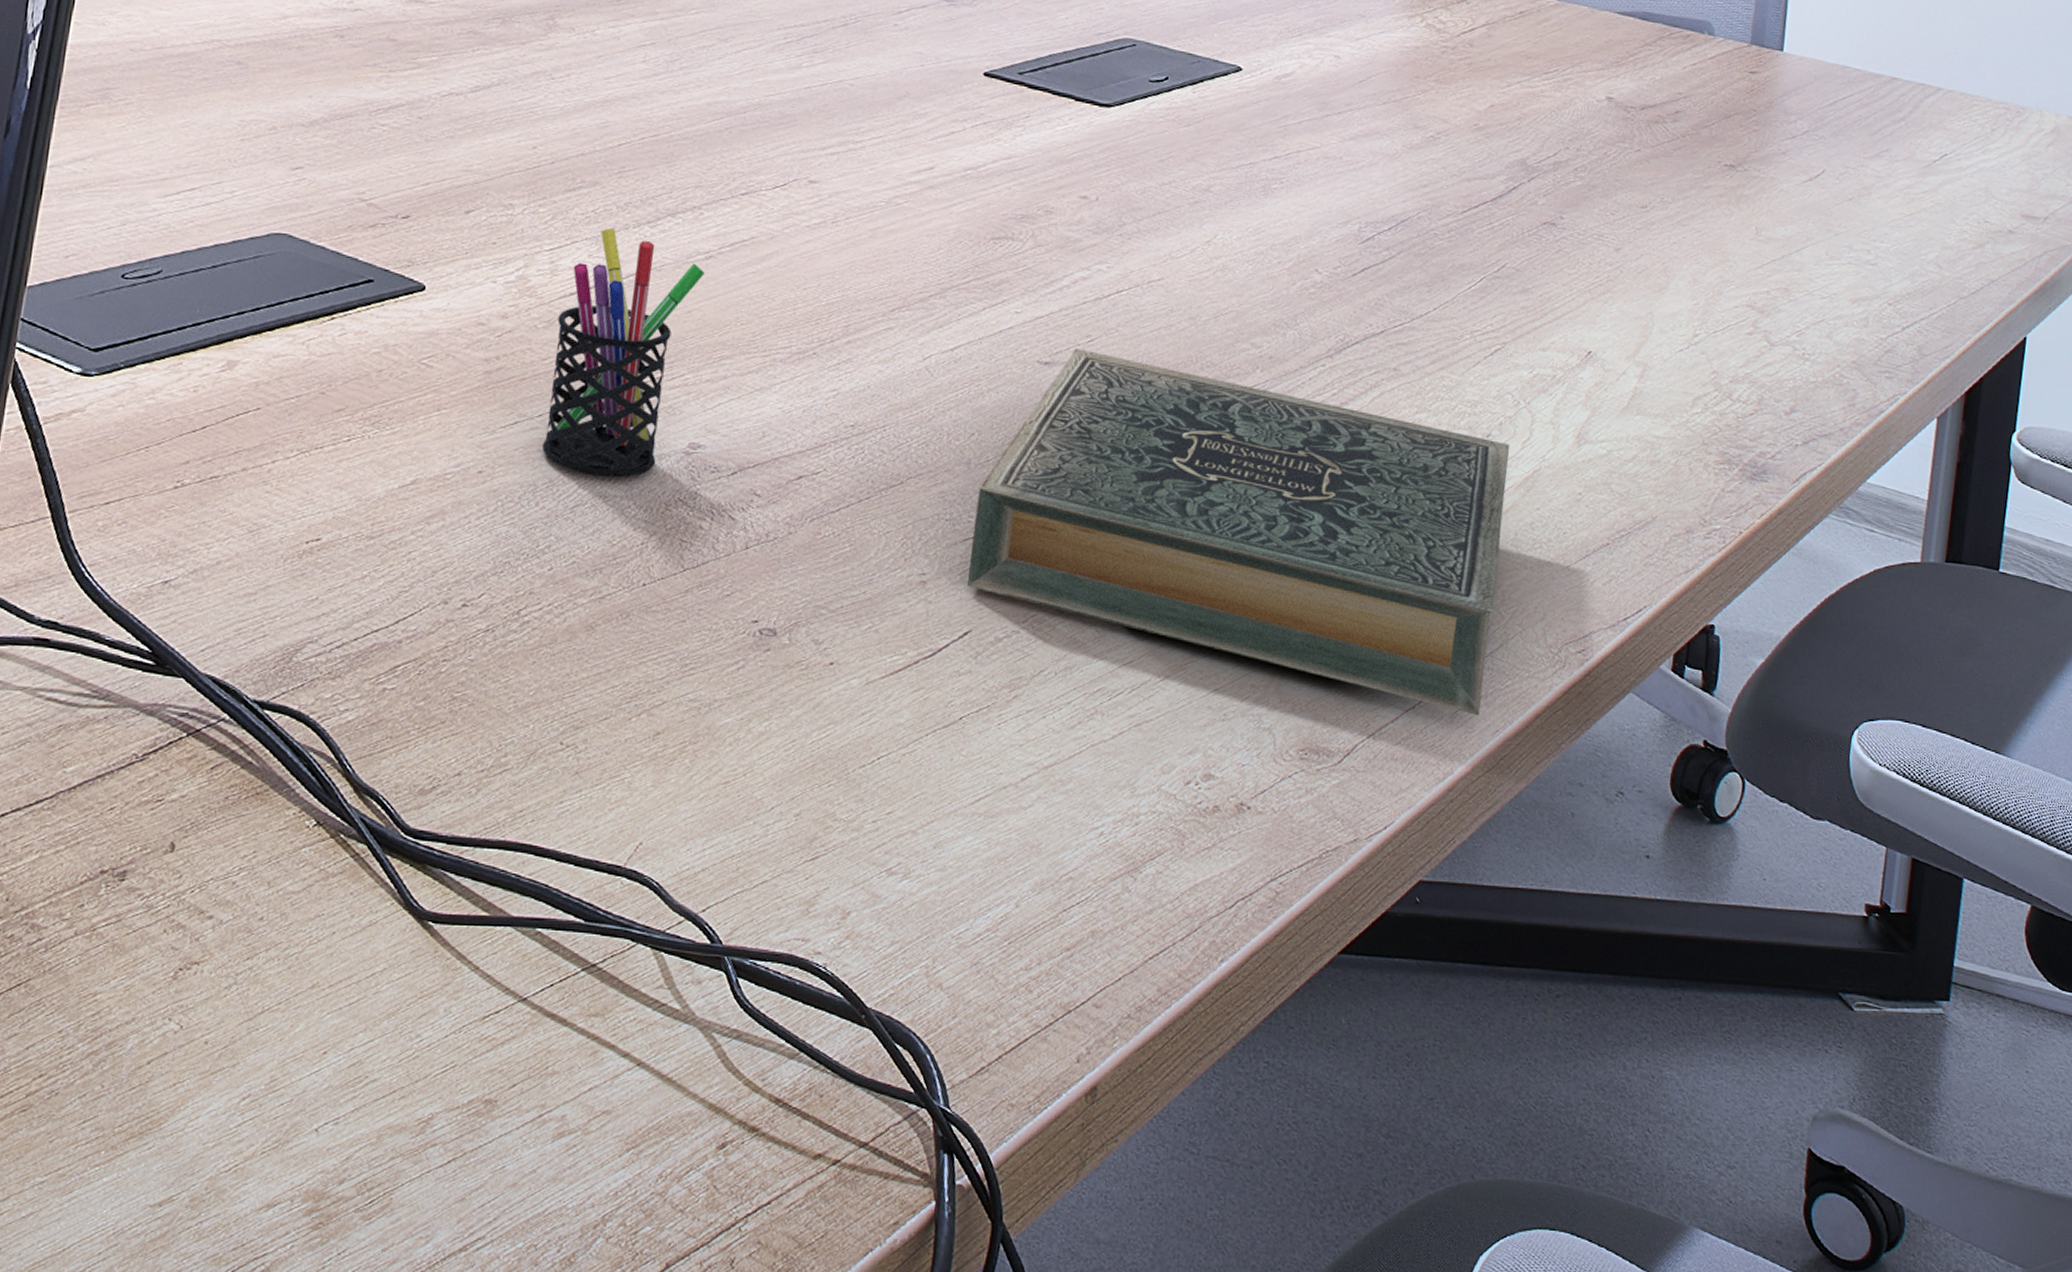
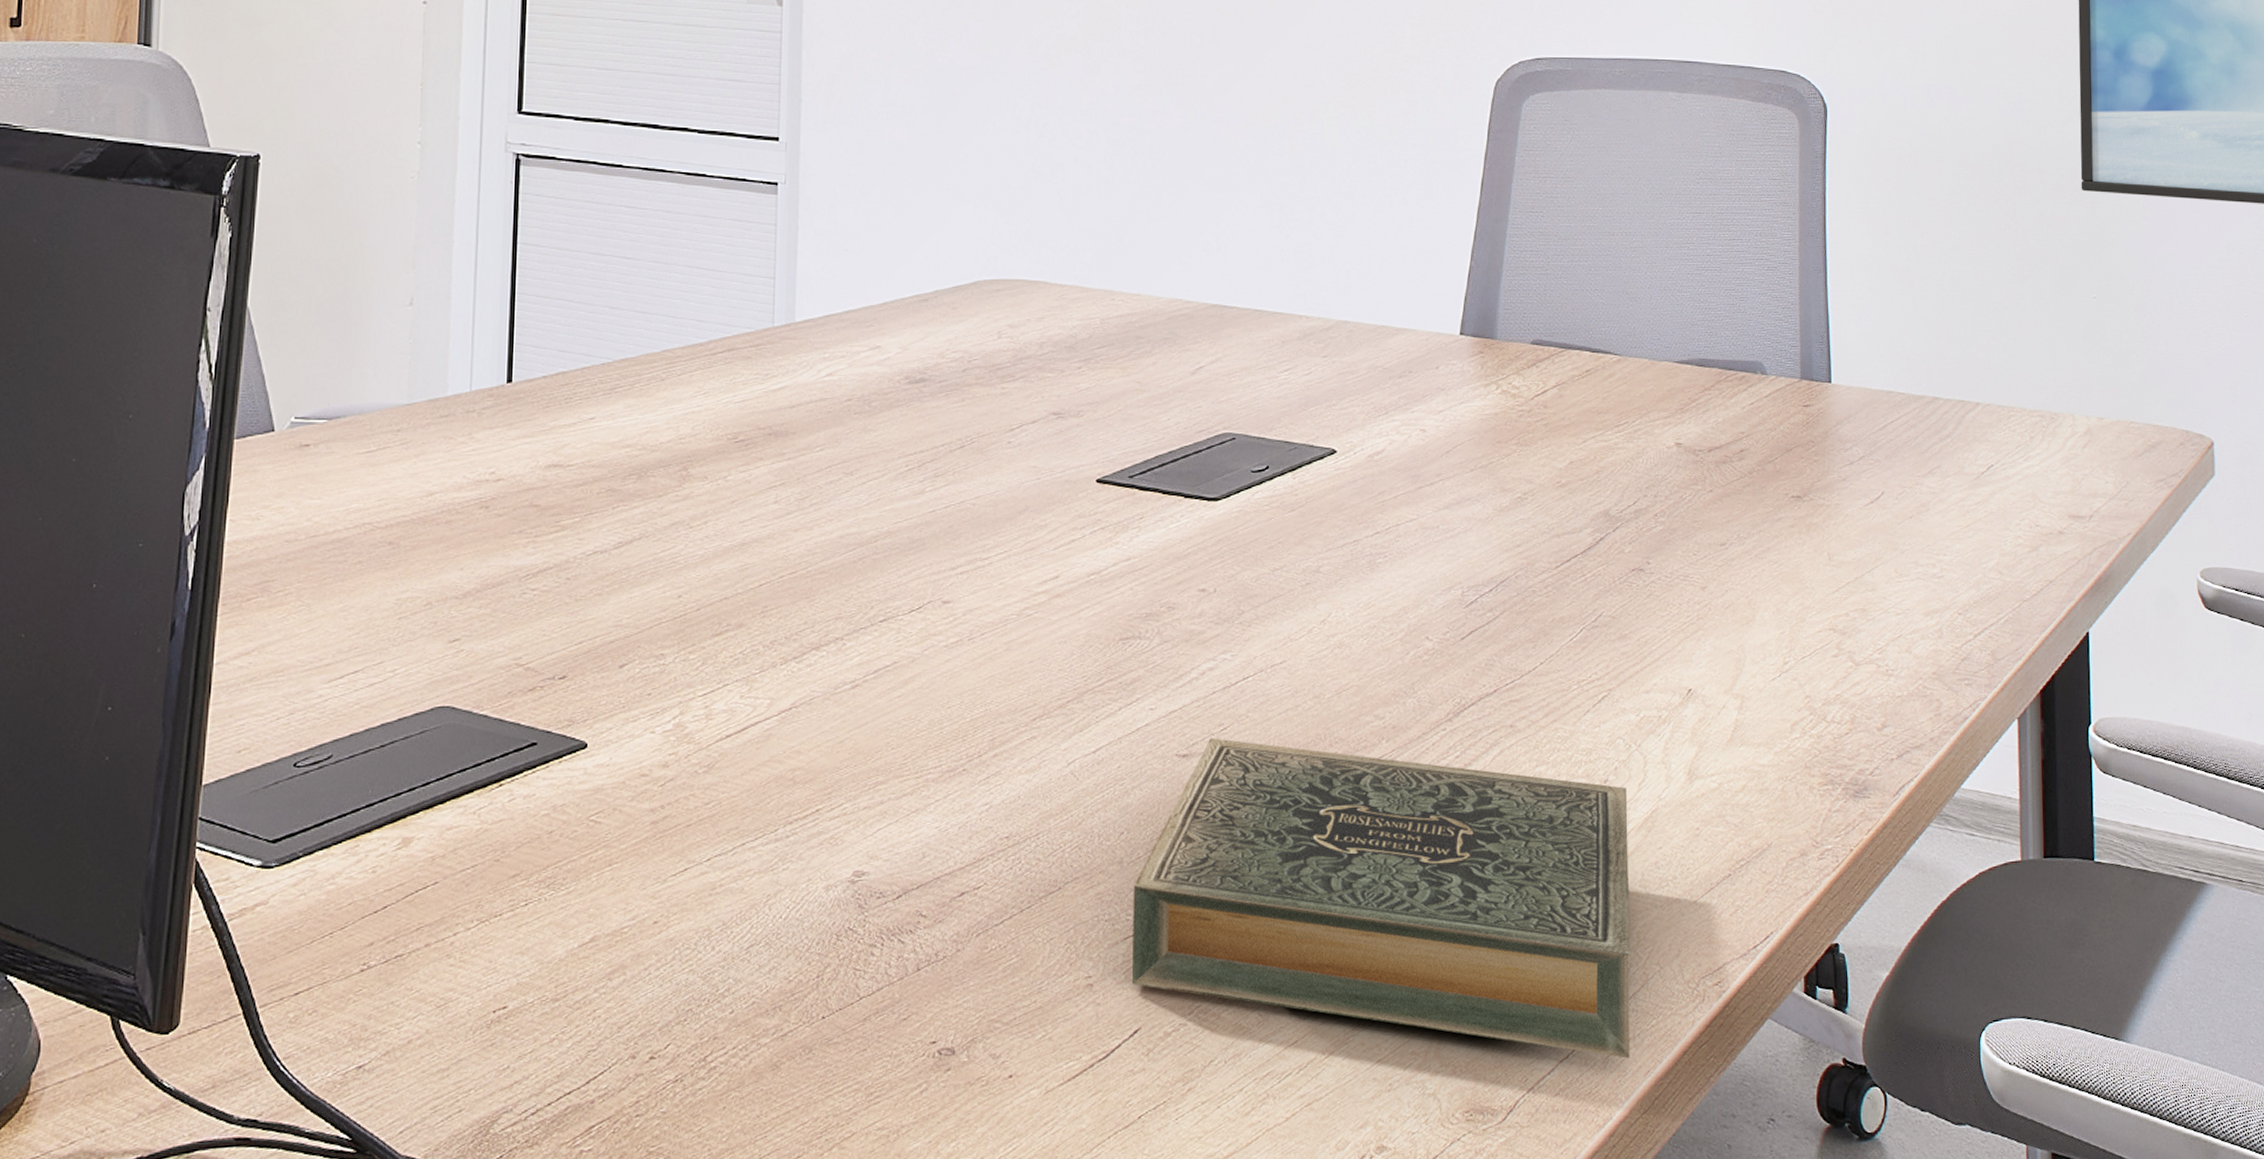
pen holder: present [541,228,705,478] -> none [712,668,853,915]

